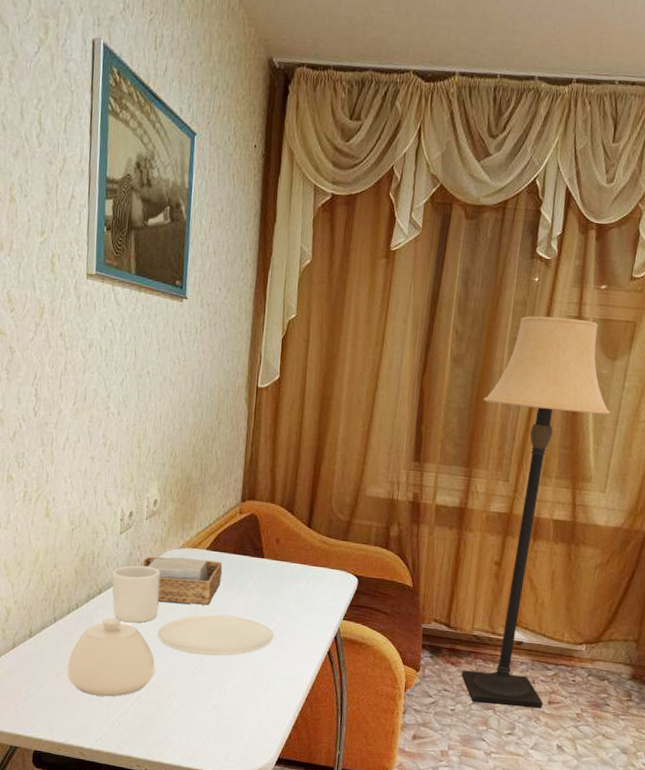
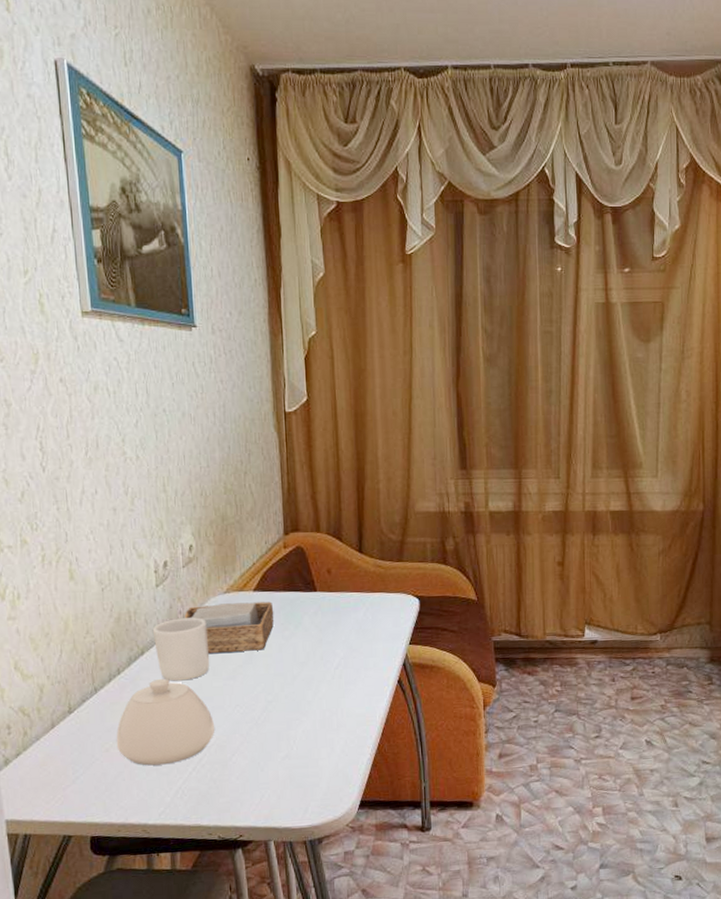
plate: present [157,614,274,656] -> none [211,657,339,705]
lamp: present [461,316,611,709] -> none [523,305,651,709]

